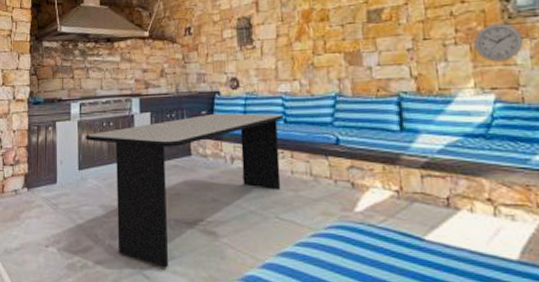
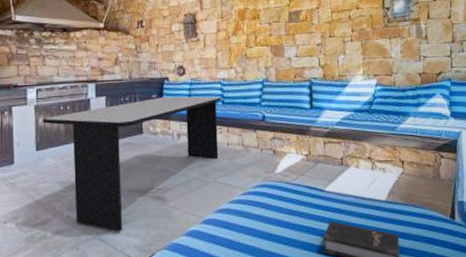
wall clock: present [474,23,524,62] -> none [364,26,397,55]

